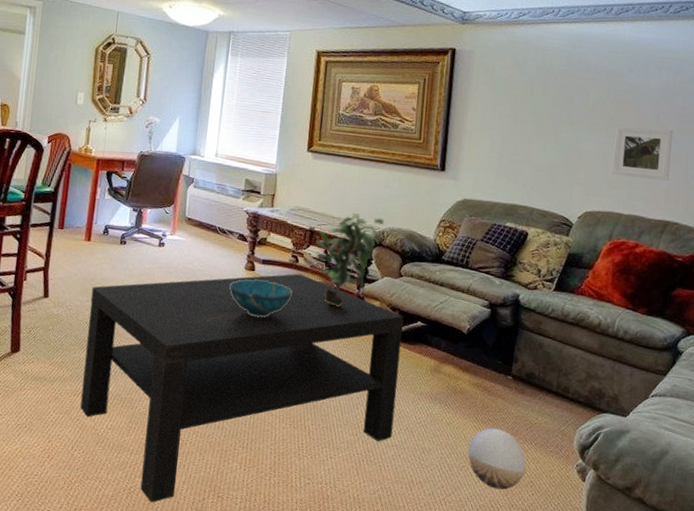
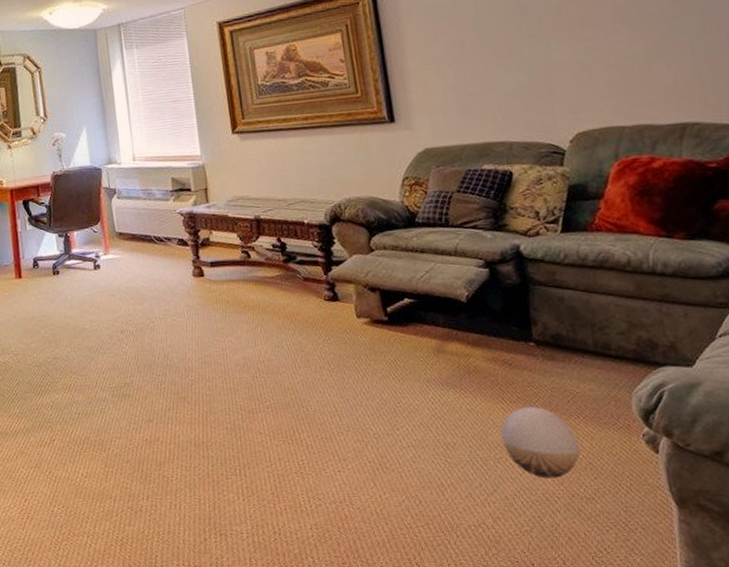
coffee table: present [80,273,404,503] -> none [34,270,405,552]
decorative bowl: present [229,279,294,318] -> none [179,284,253,328]
potted plant: present [316,213,384,307] -> none [266,190,339,299]
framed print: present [611,126,673,181] -> none [590,16,674,83]

